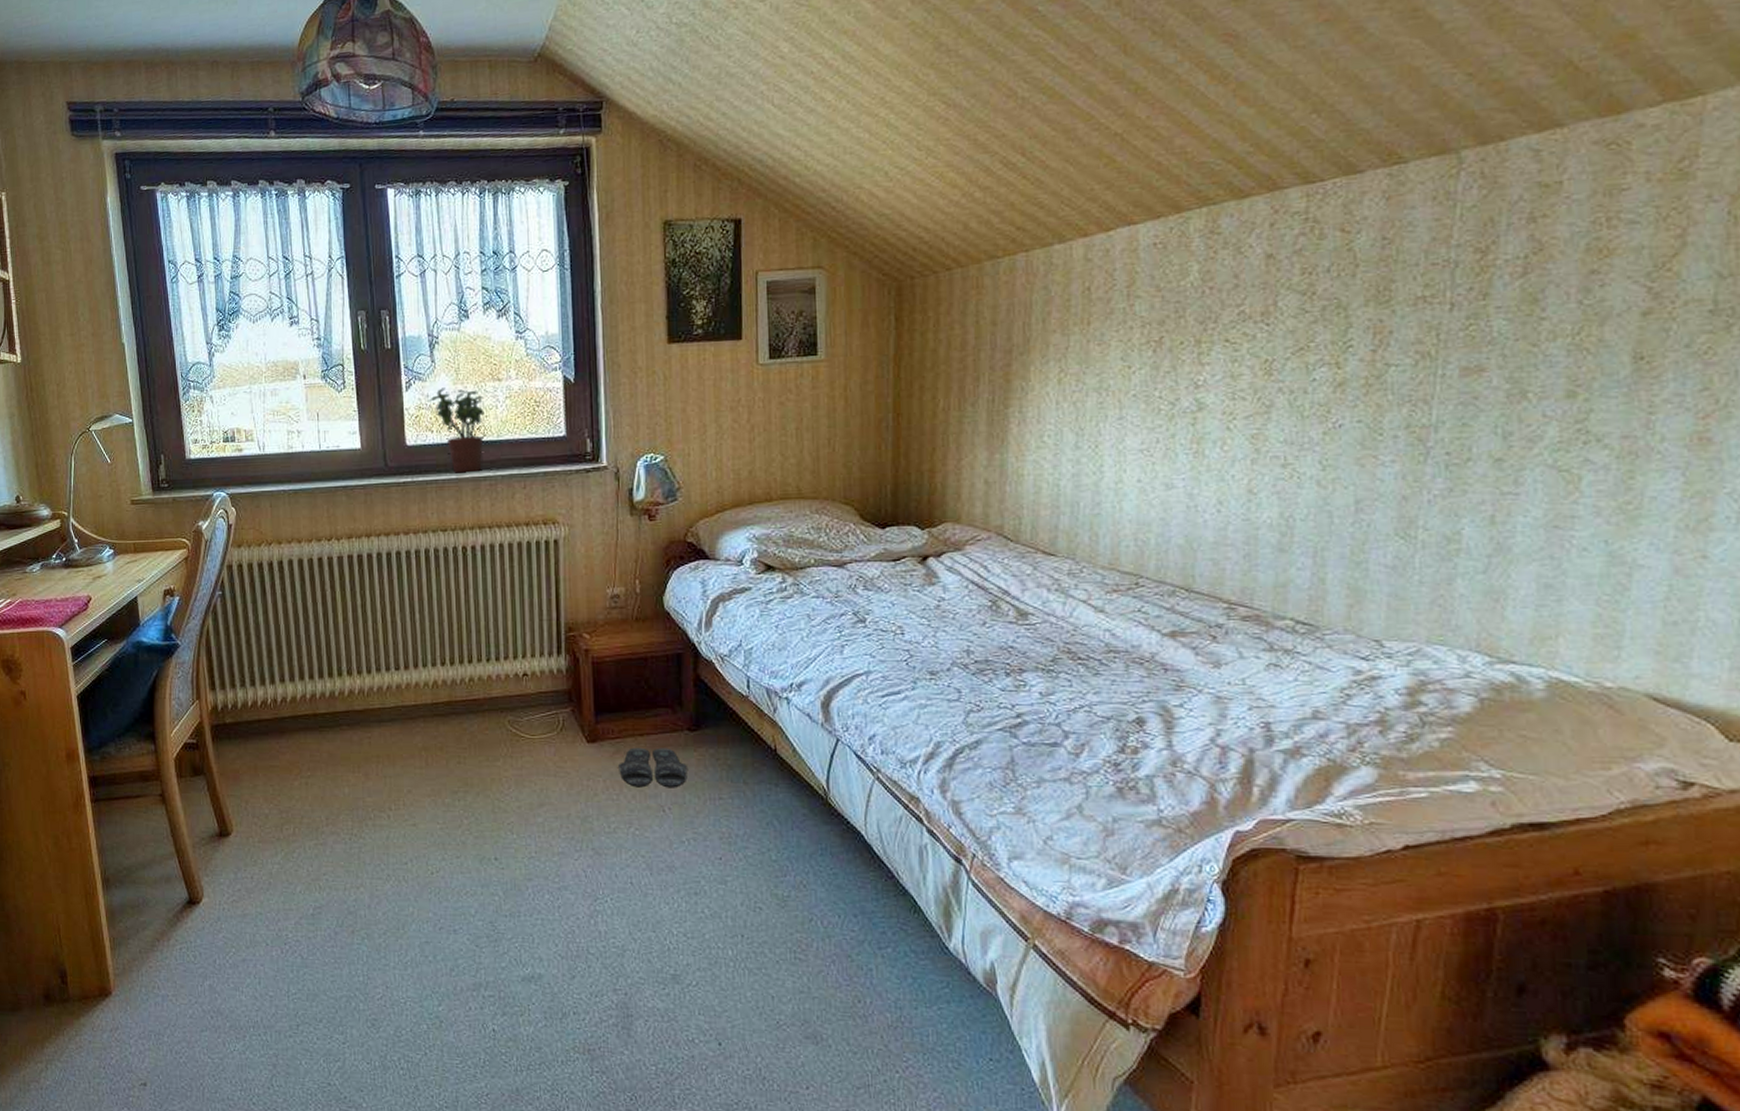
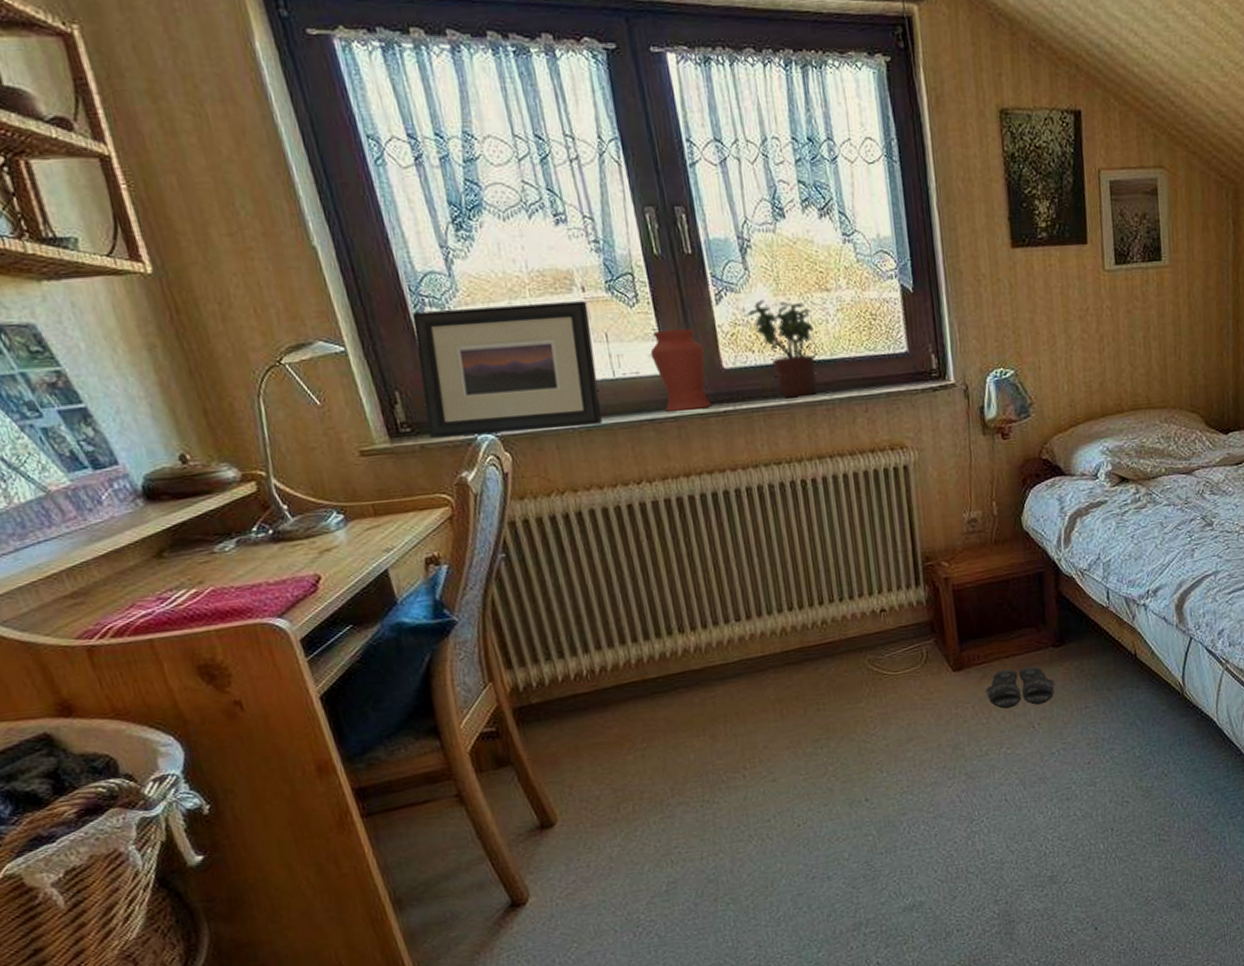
picture frame: none [180,386,307,493] -> present [412,301,602,438]
decorative vase: none [350,410,394,481] -> present [650,328,712,413]

